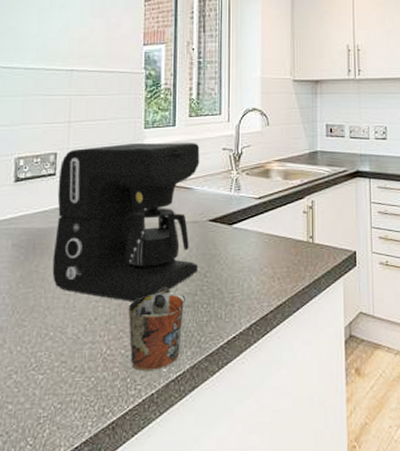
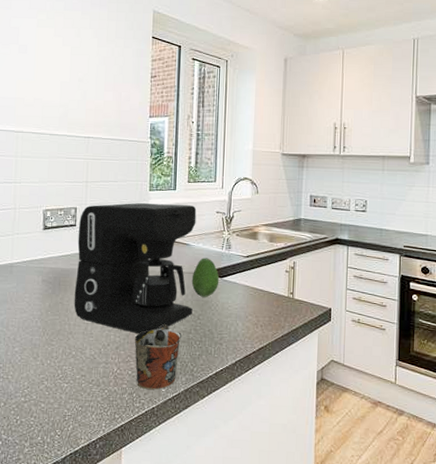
fruit: none [196,203,229,250] -> present [191,258,220,297]

